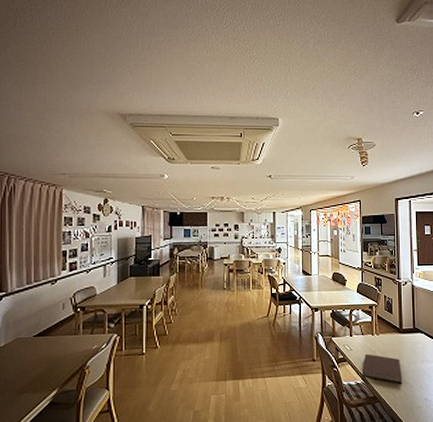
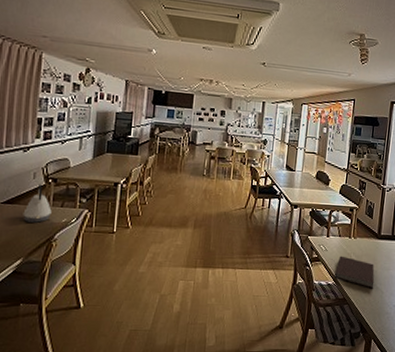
kettle: none [55,314,82,352] -> present [23,184,52,223]

